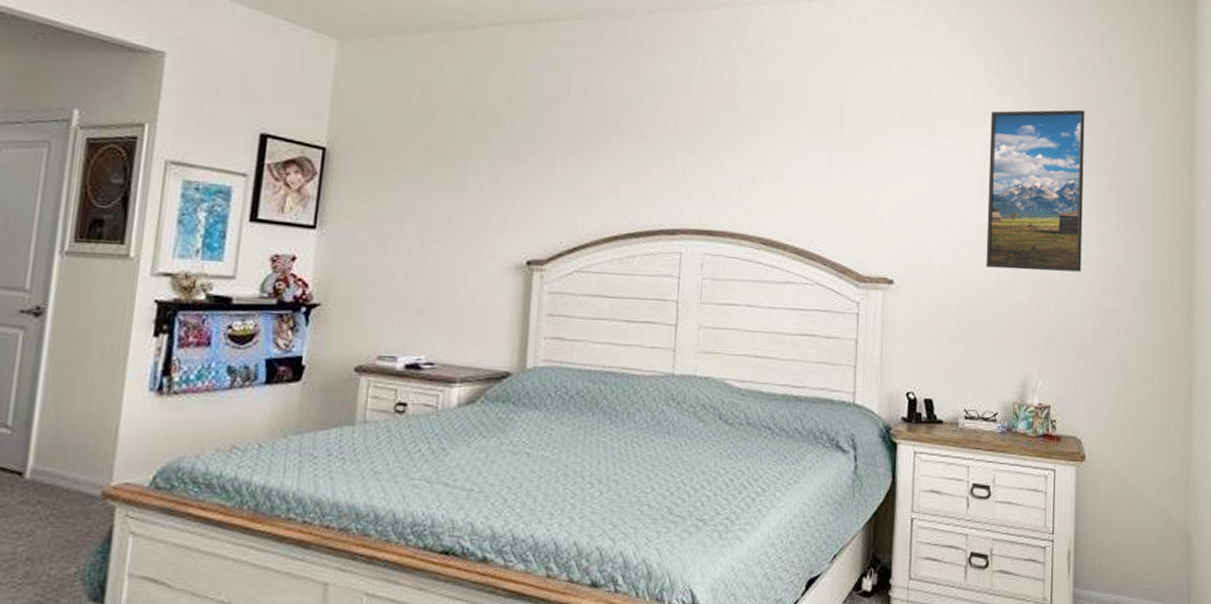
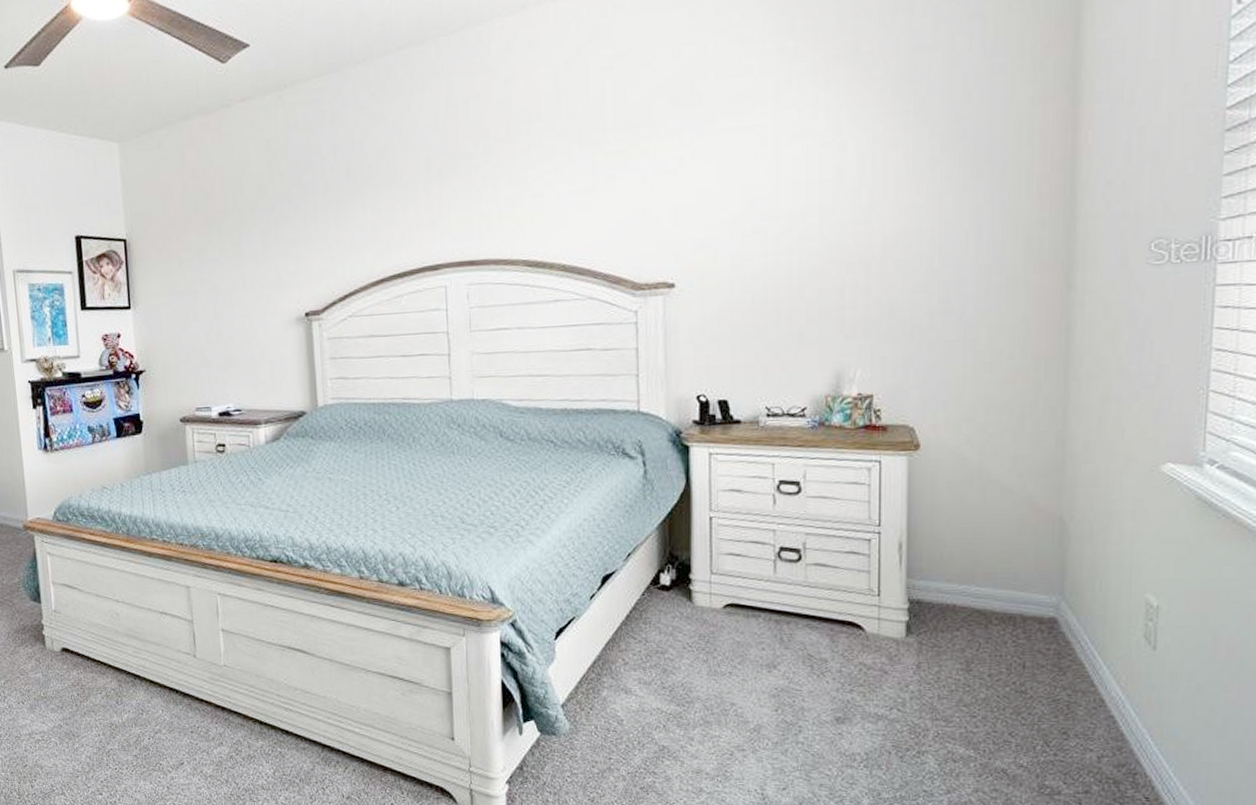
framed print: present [986,109,1085,272] -> none [785,52,914,255]

